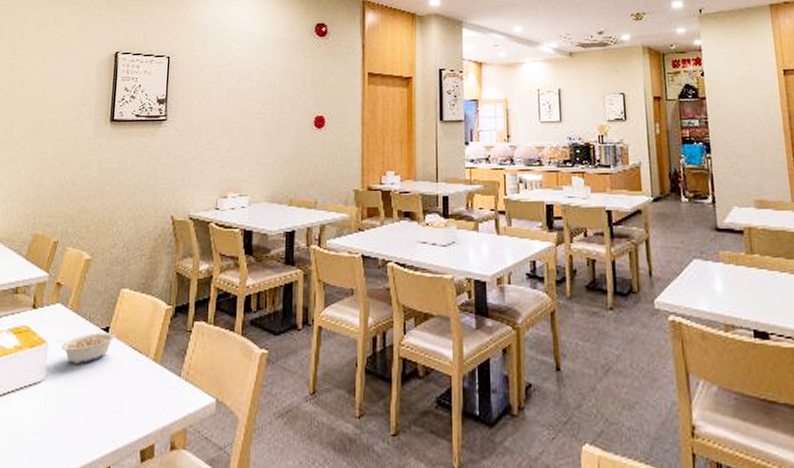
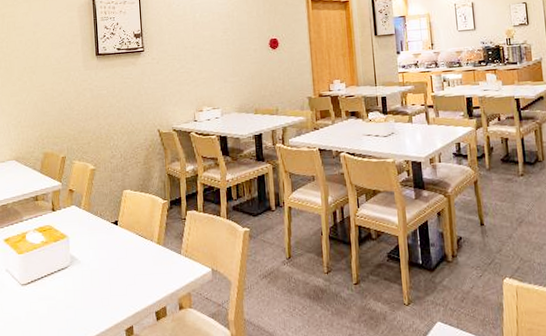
legume: present [55,333,116,364] -> none [75,225,124,251]

